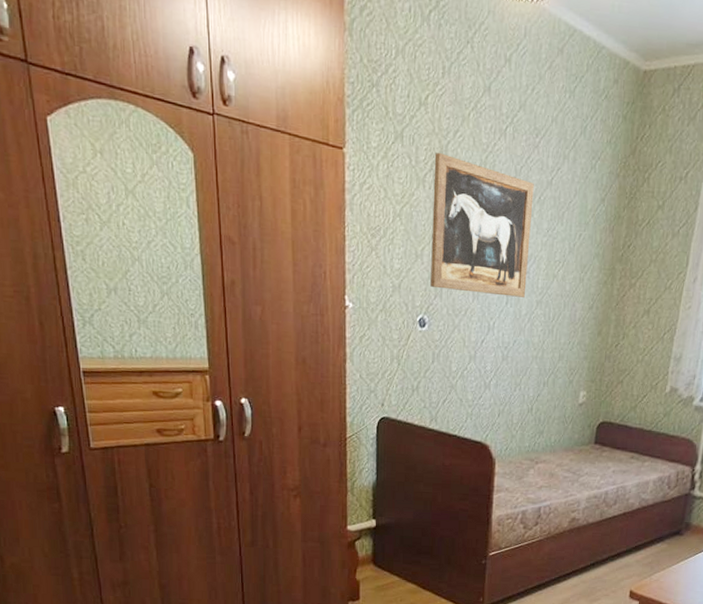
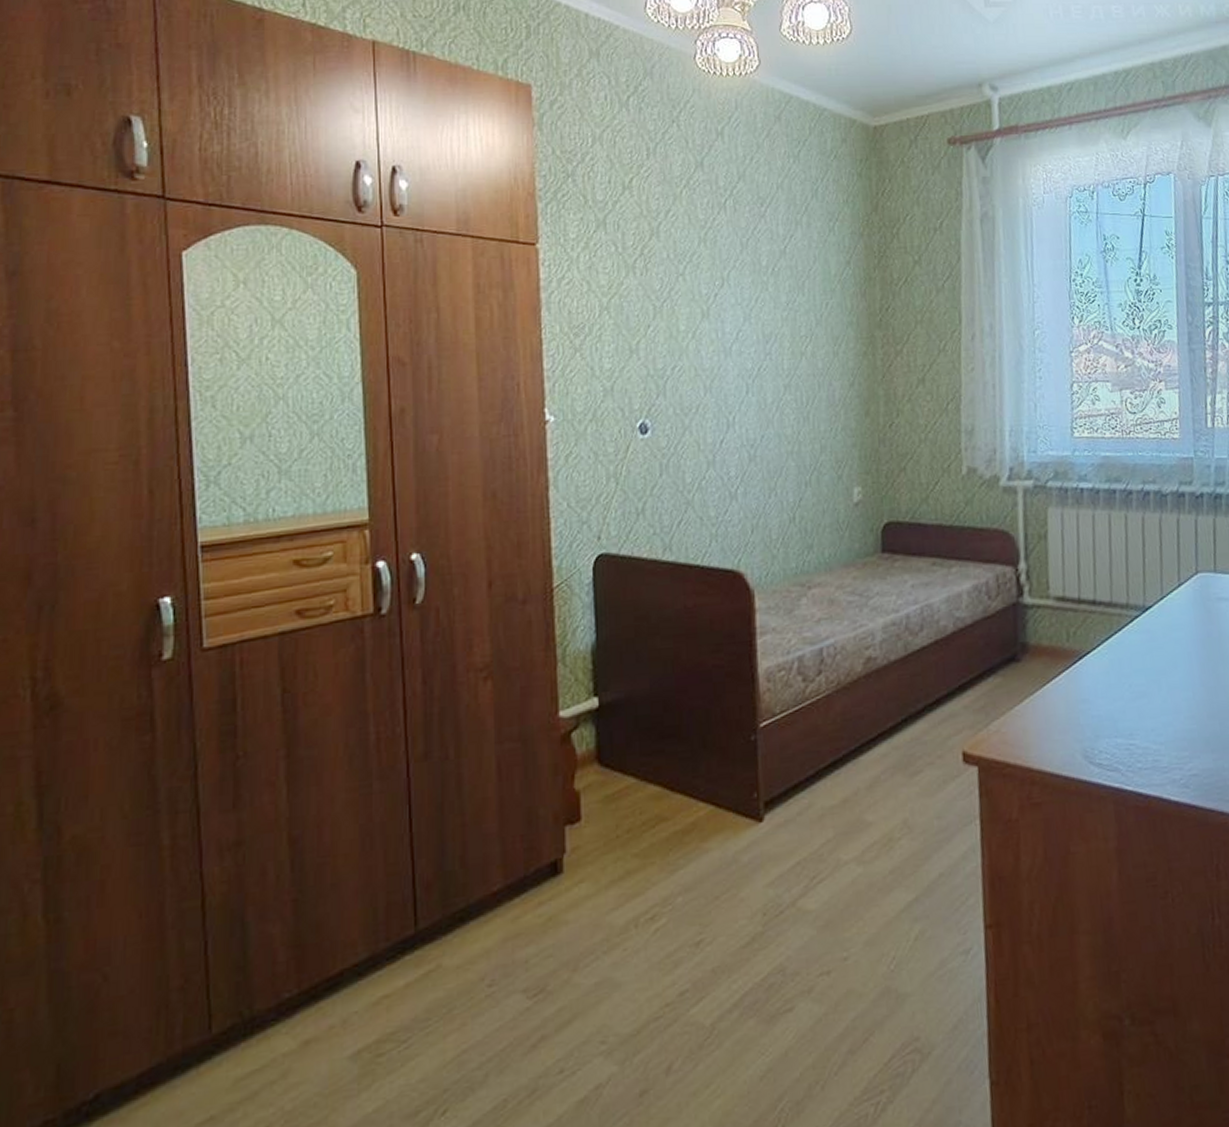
wall art: present [430,152,534,297] -> none [644,235,769,386]

